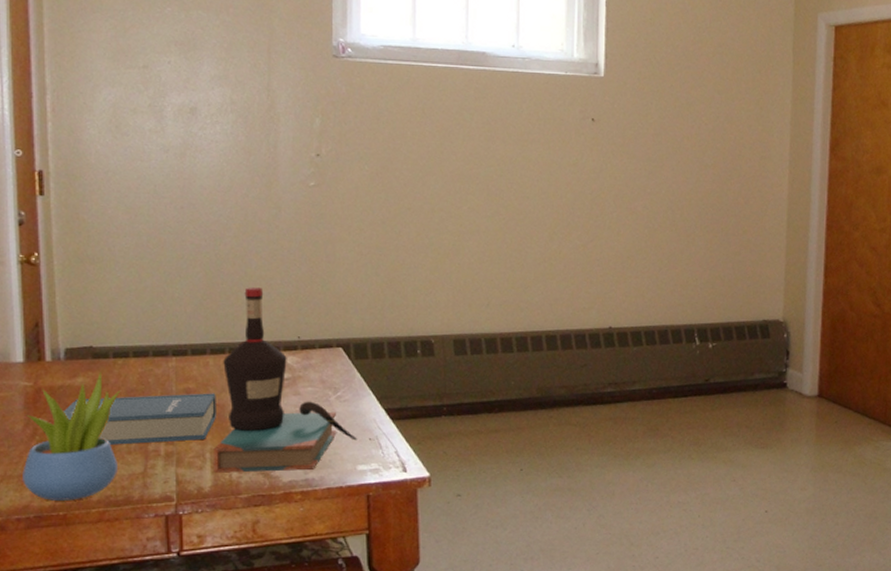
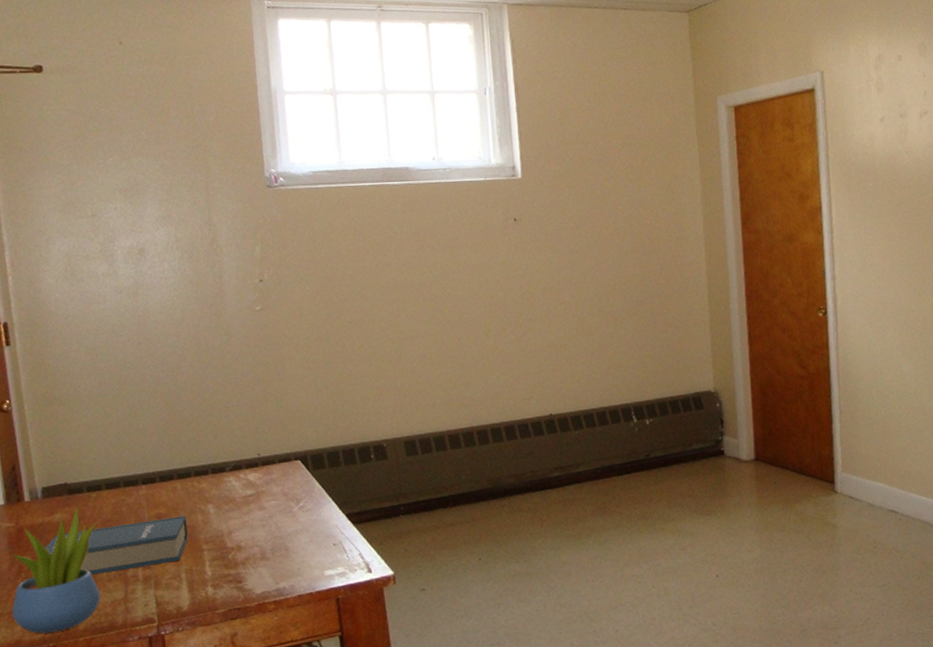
bottle: present [213,287,357,473] -> none [188,411,322,592]

